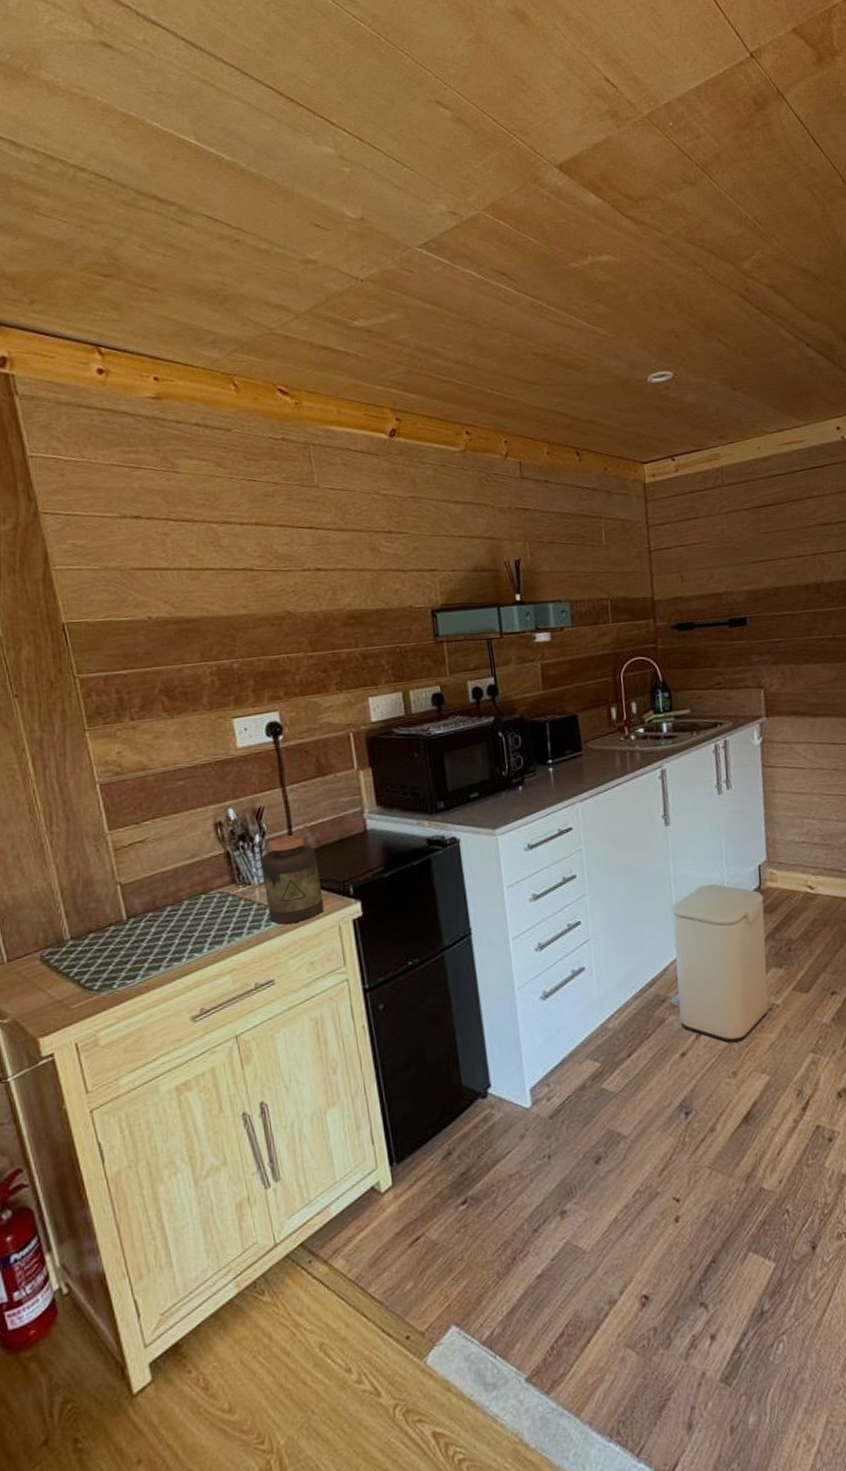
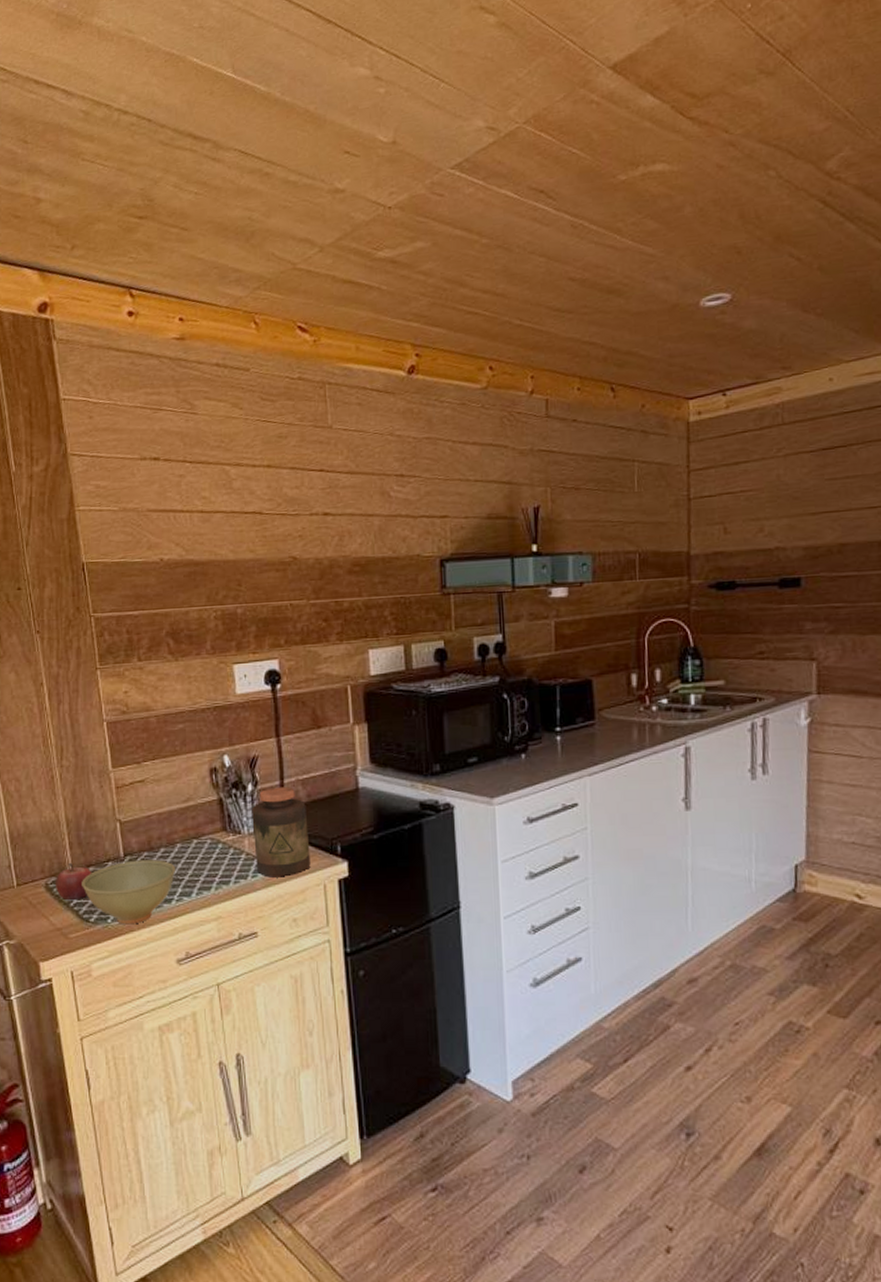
fruit: none [51,931,93,972] -> present [55,862,92,901]
bowl: none [82,919,185,989] -> present [82,860,176,925]
pedal bin: present [669,884,769,1043] -> none [676,880,799,1064]

